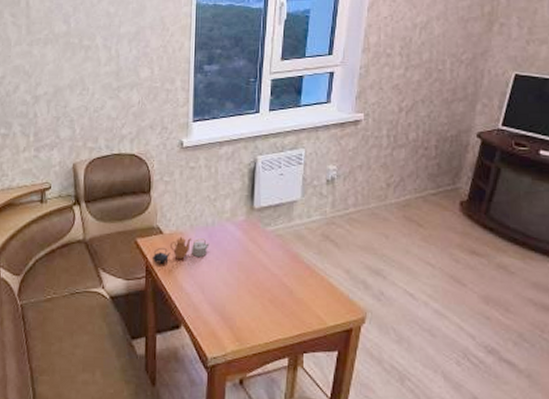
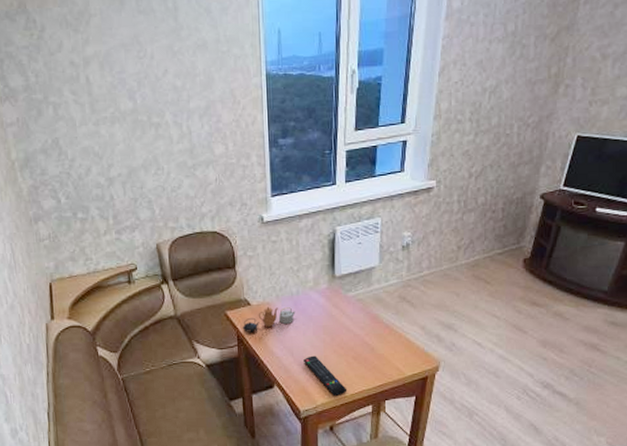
remote control: none [215,294,261,345] -> present [304,355,347,397]

